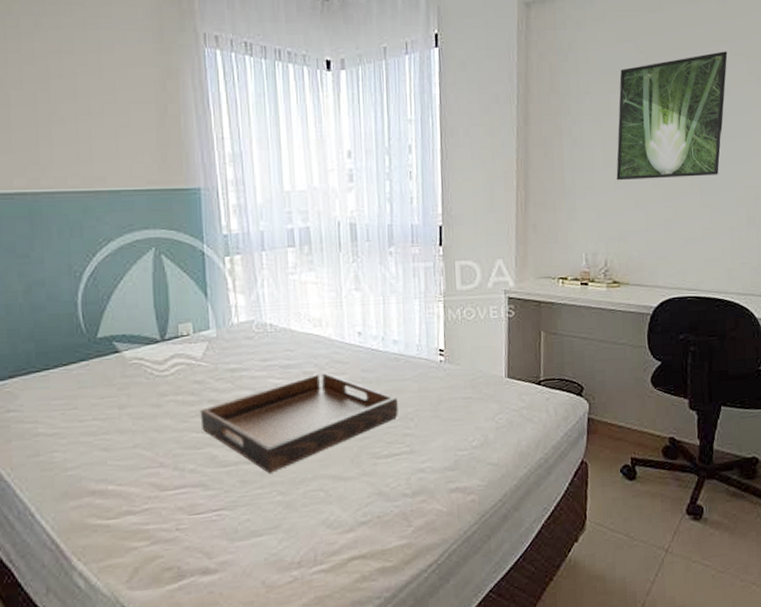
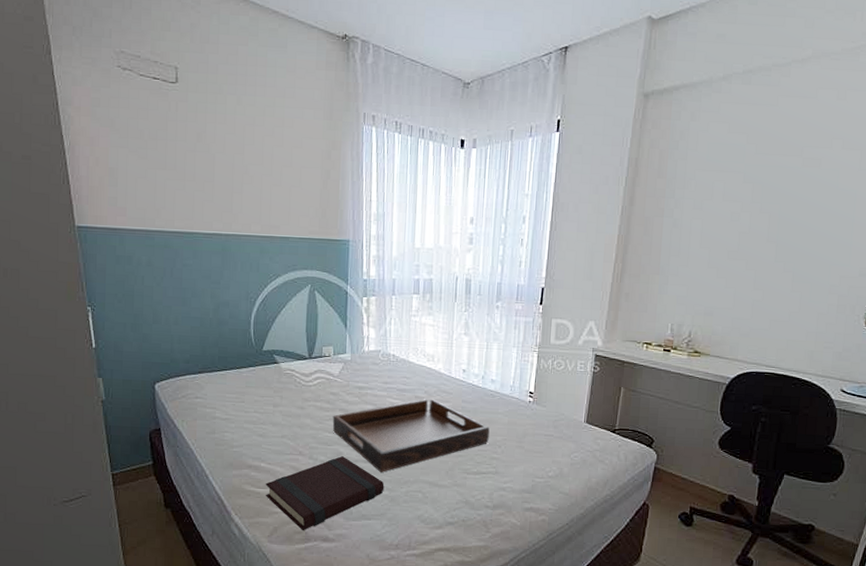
book: none [116,460,276,565] -> present [265,456,384,530]
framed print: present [616,51,728,181] -> none [710,145,841,264]

